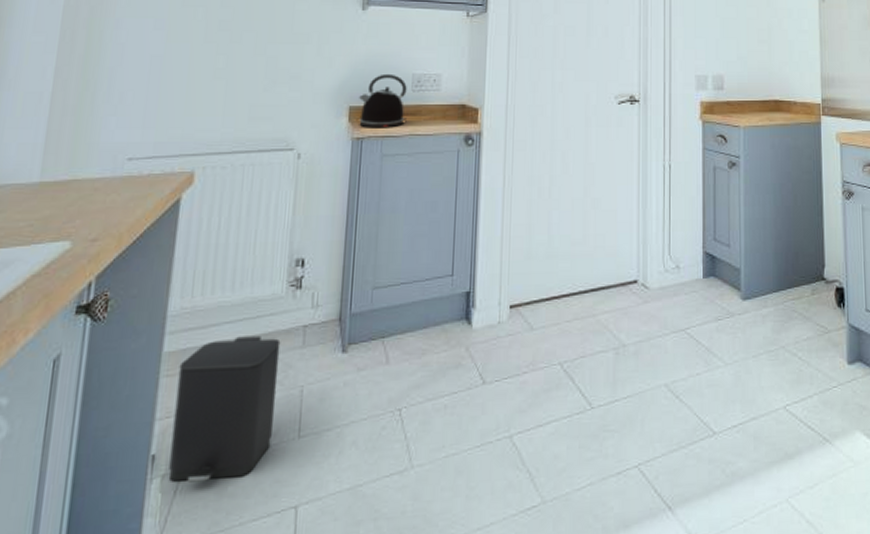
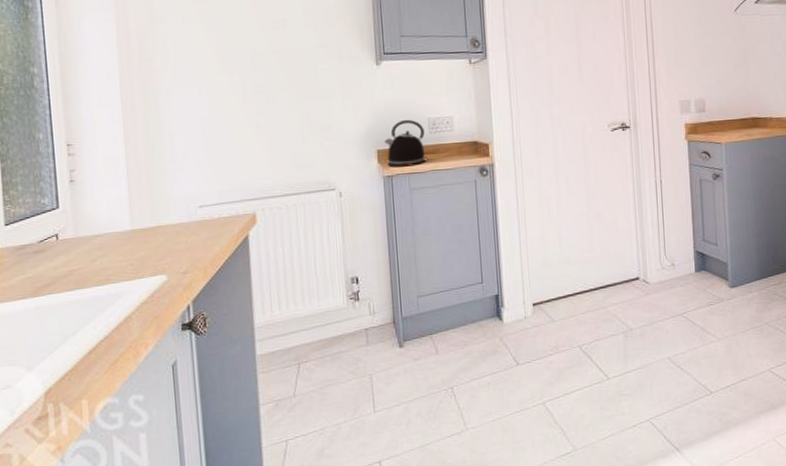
pedal bin: present [168,335,281,482] -> none [271,338,353,449]

